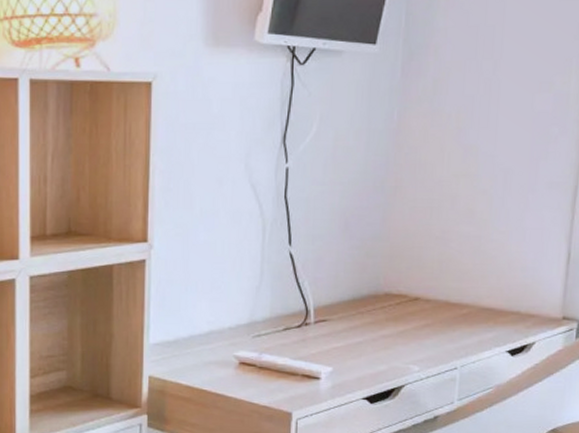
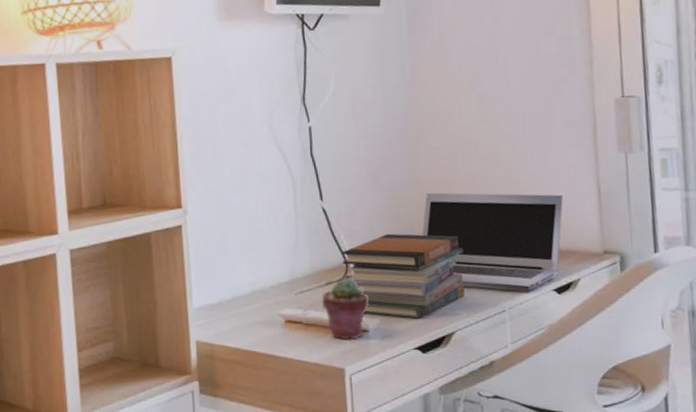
potted succulent: none [278,325,324,386] -> present [321,278,369,340]
book stack: none [302,283,425,370] -> present [342,233,466,319]
laptop: none [386,246,531,352] -> present [422,193,563,292]

